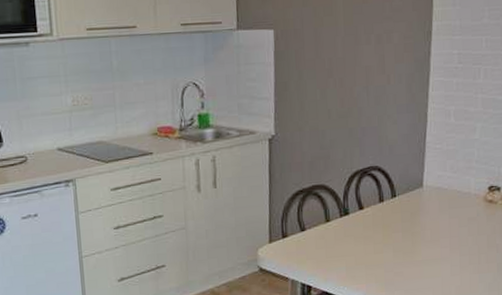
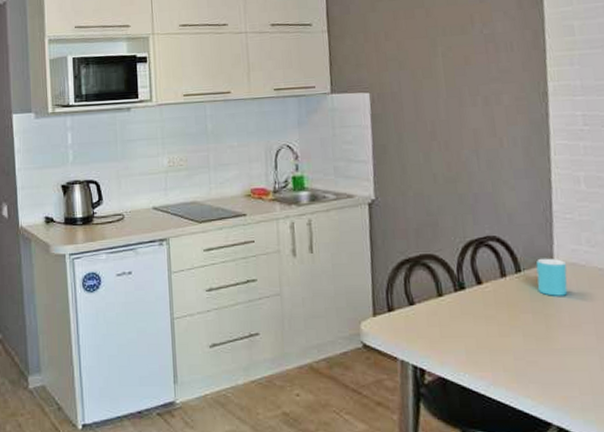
cup: none [408,183,433,217] -> present [535,258,568,296]

